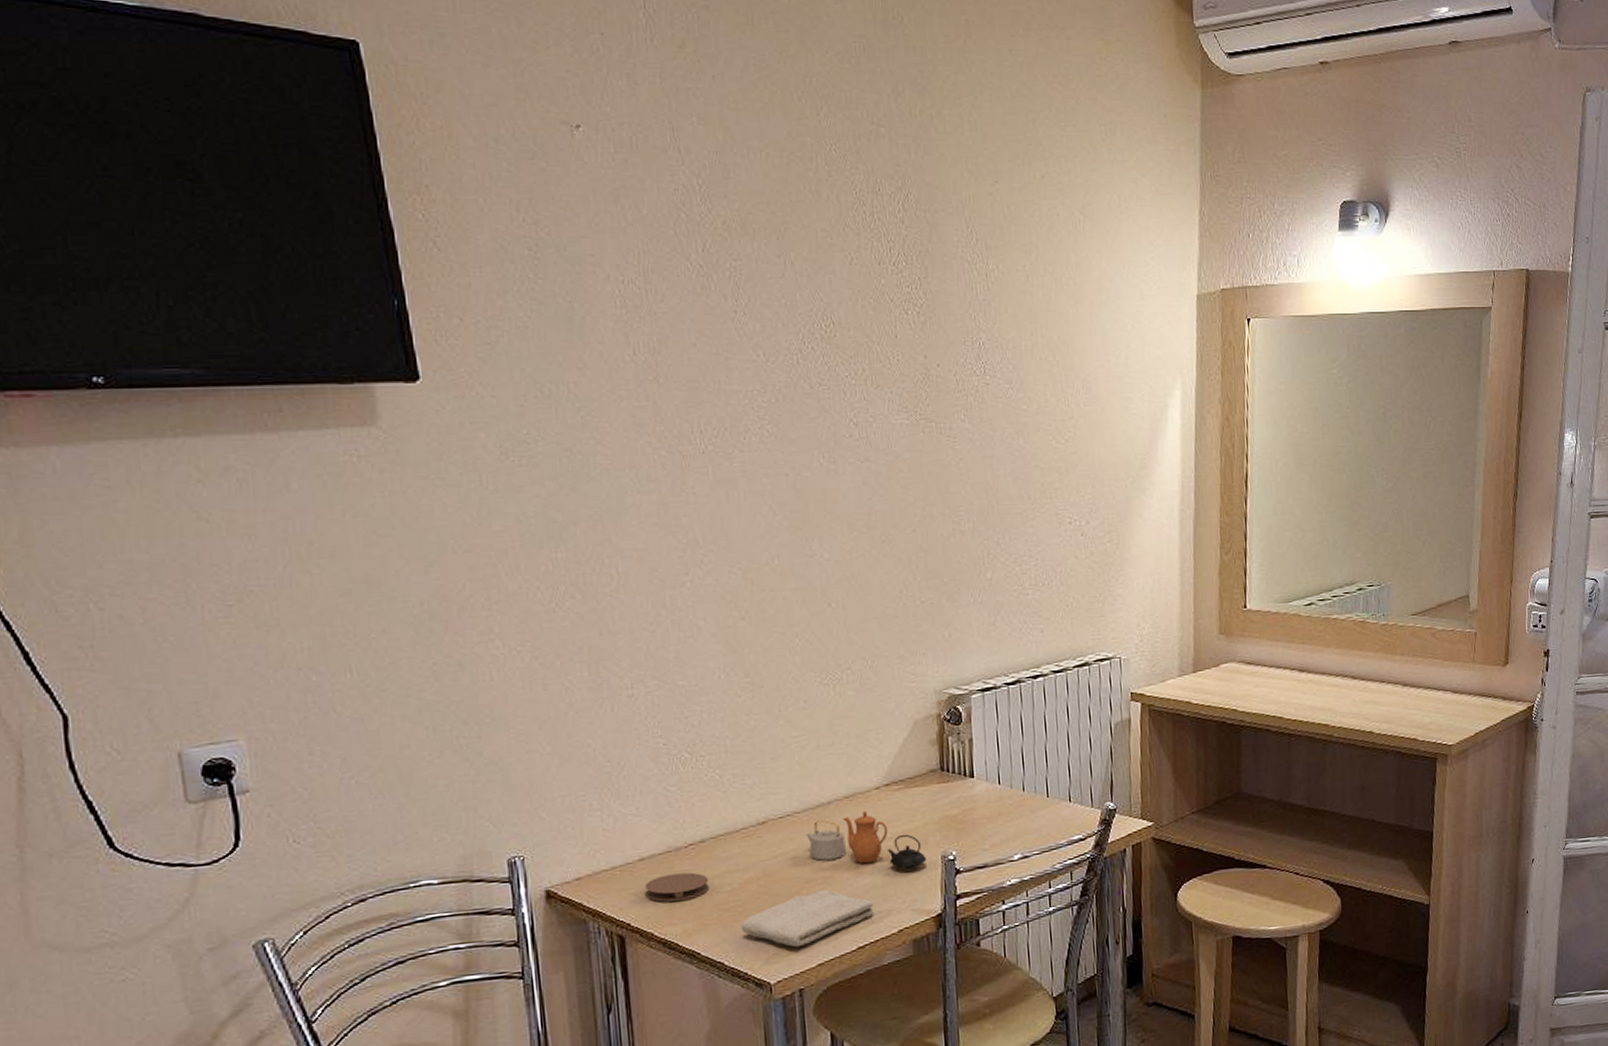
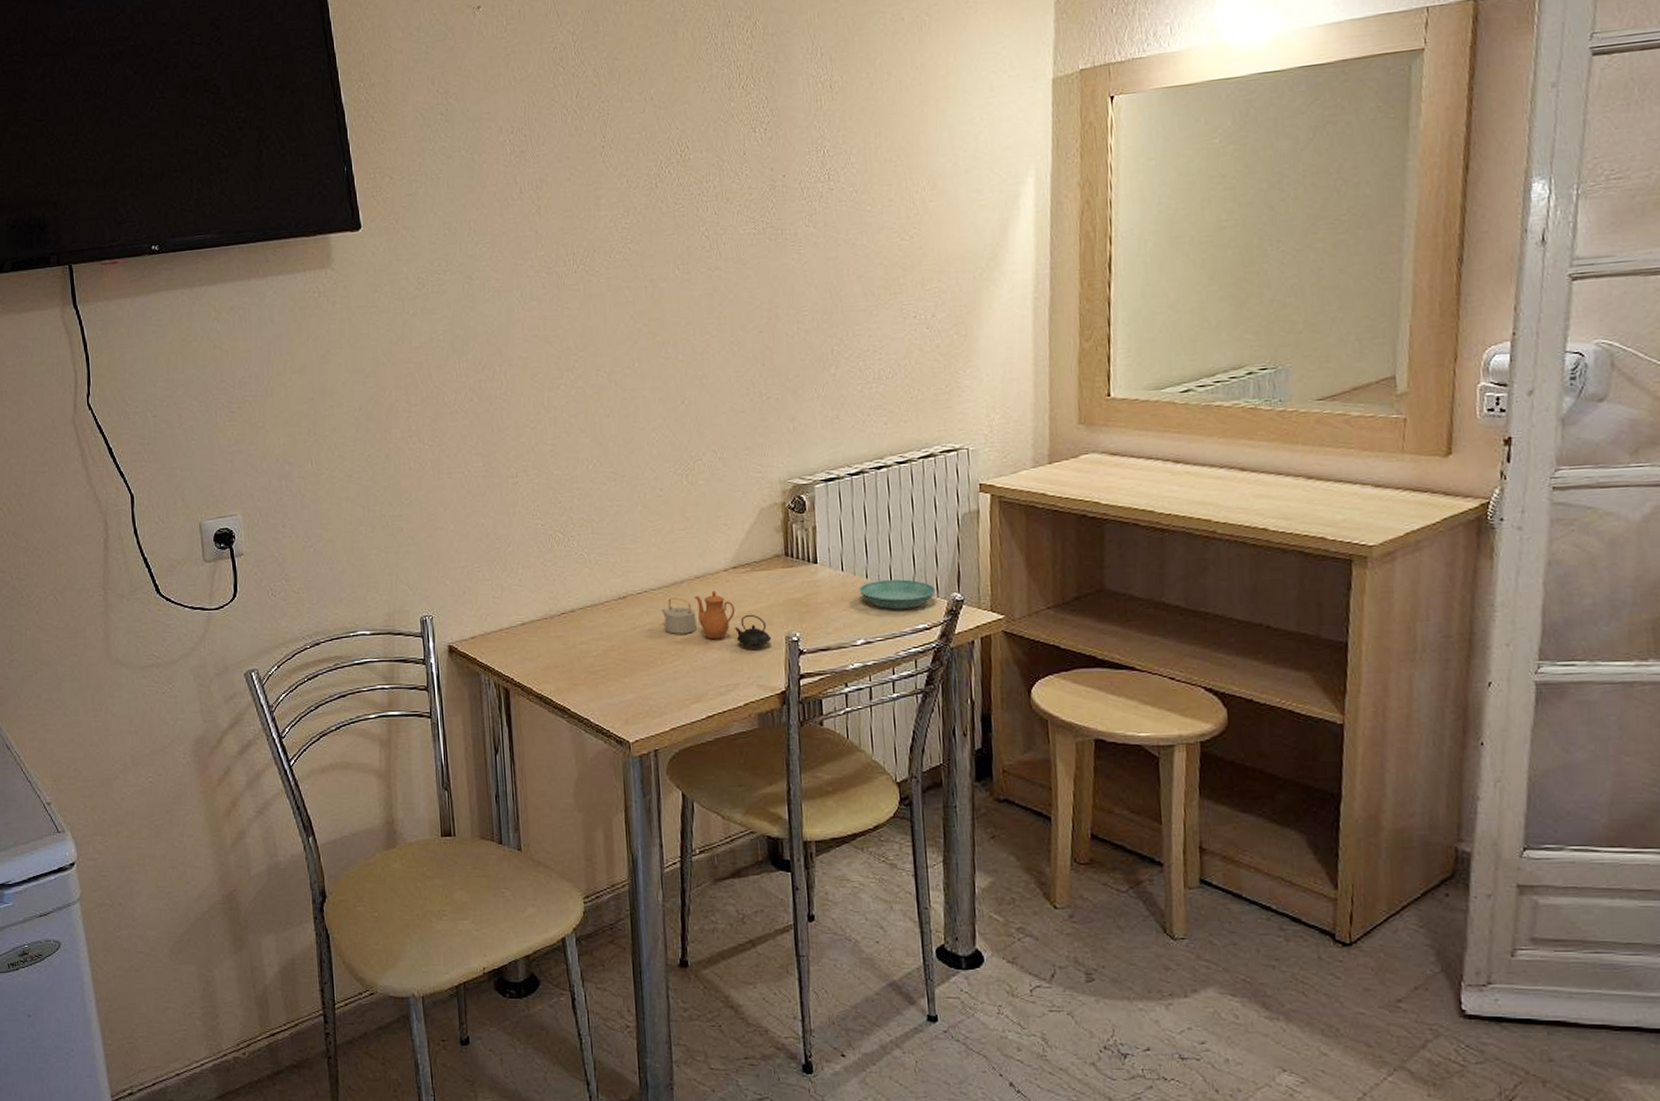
coaster: present [644,872,710,902] -> none [525,638,578,662]
washcloth: present [741,889,874,948] -> none [604,661,722,712]
saucer: none [1015,790,1091,822] -> present [858,579,937,609]

